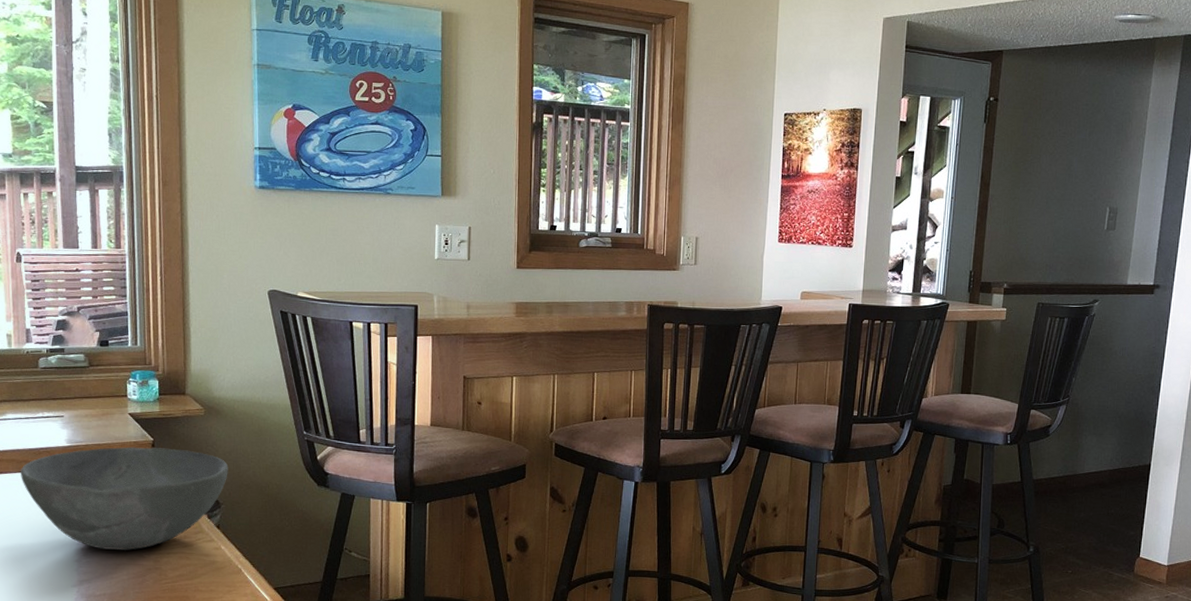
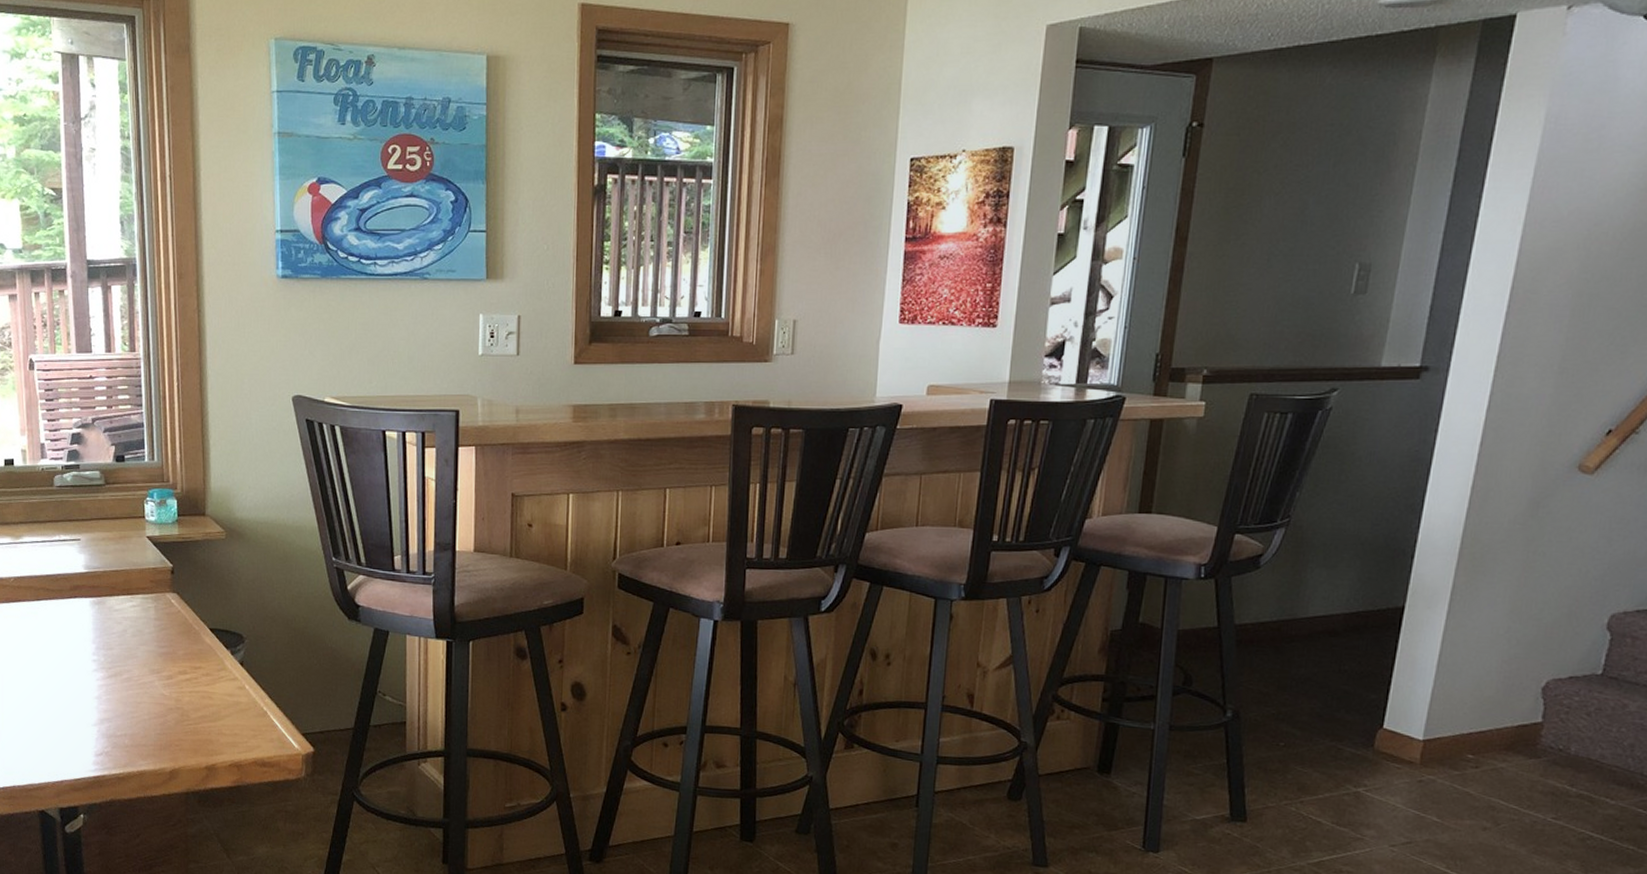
bowl: present [21,447,228,550] -> none [39,573,252,688]

